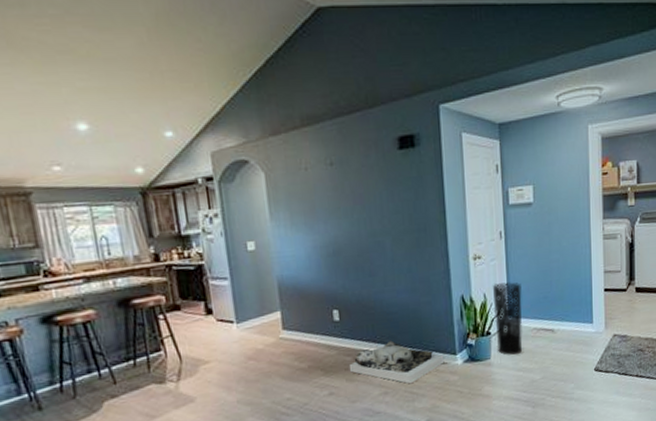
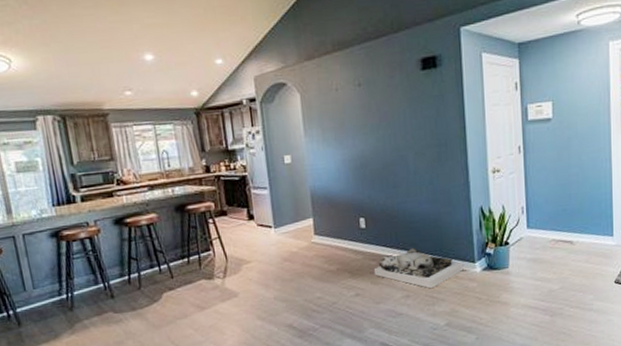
umbrella stand: present [492,282,523,355] -> none [510,194,541,265]

